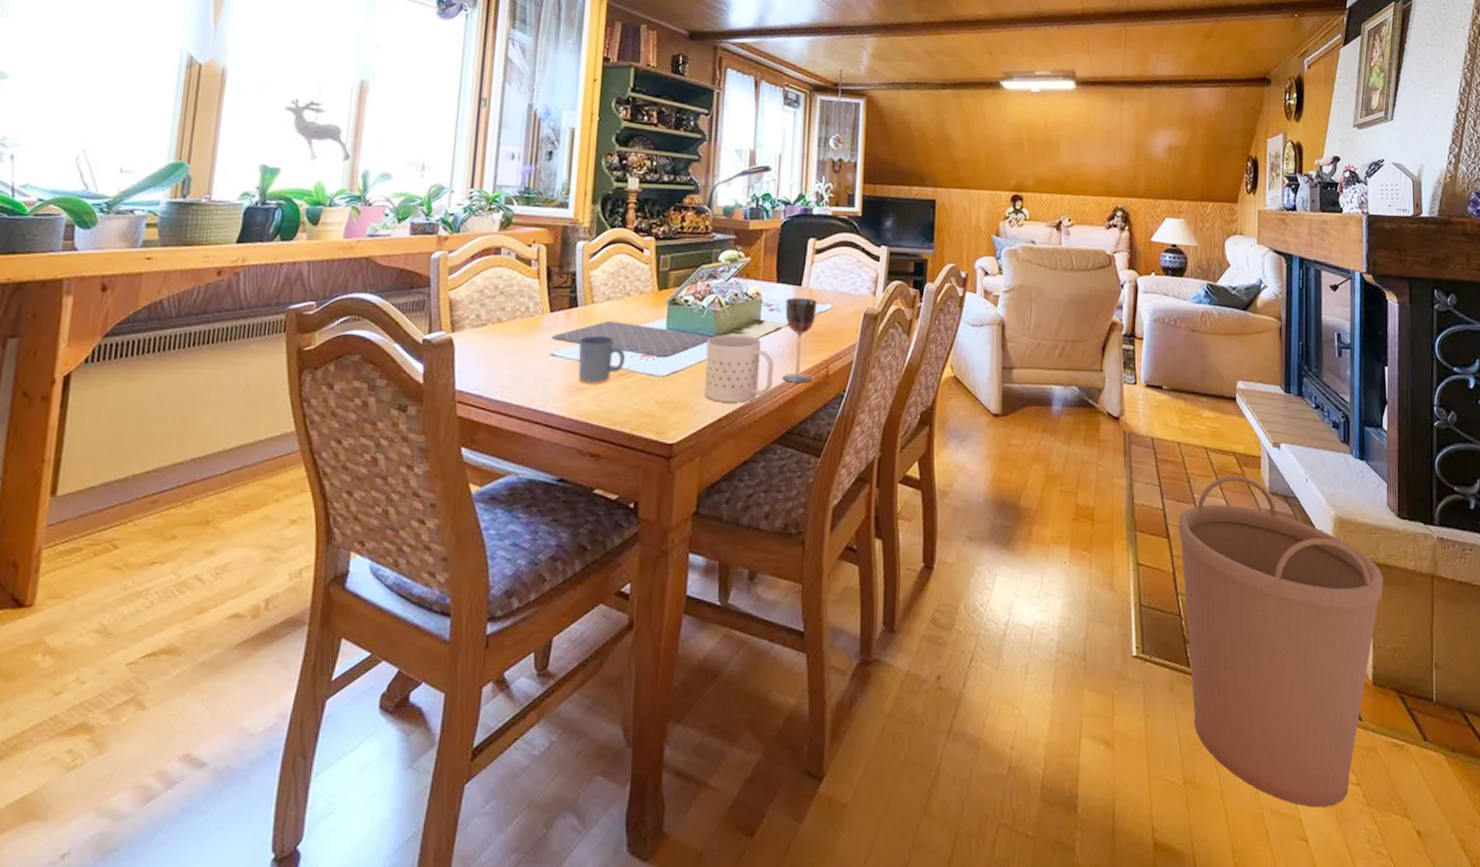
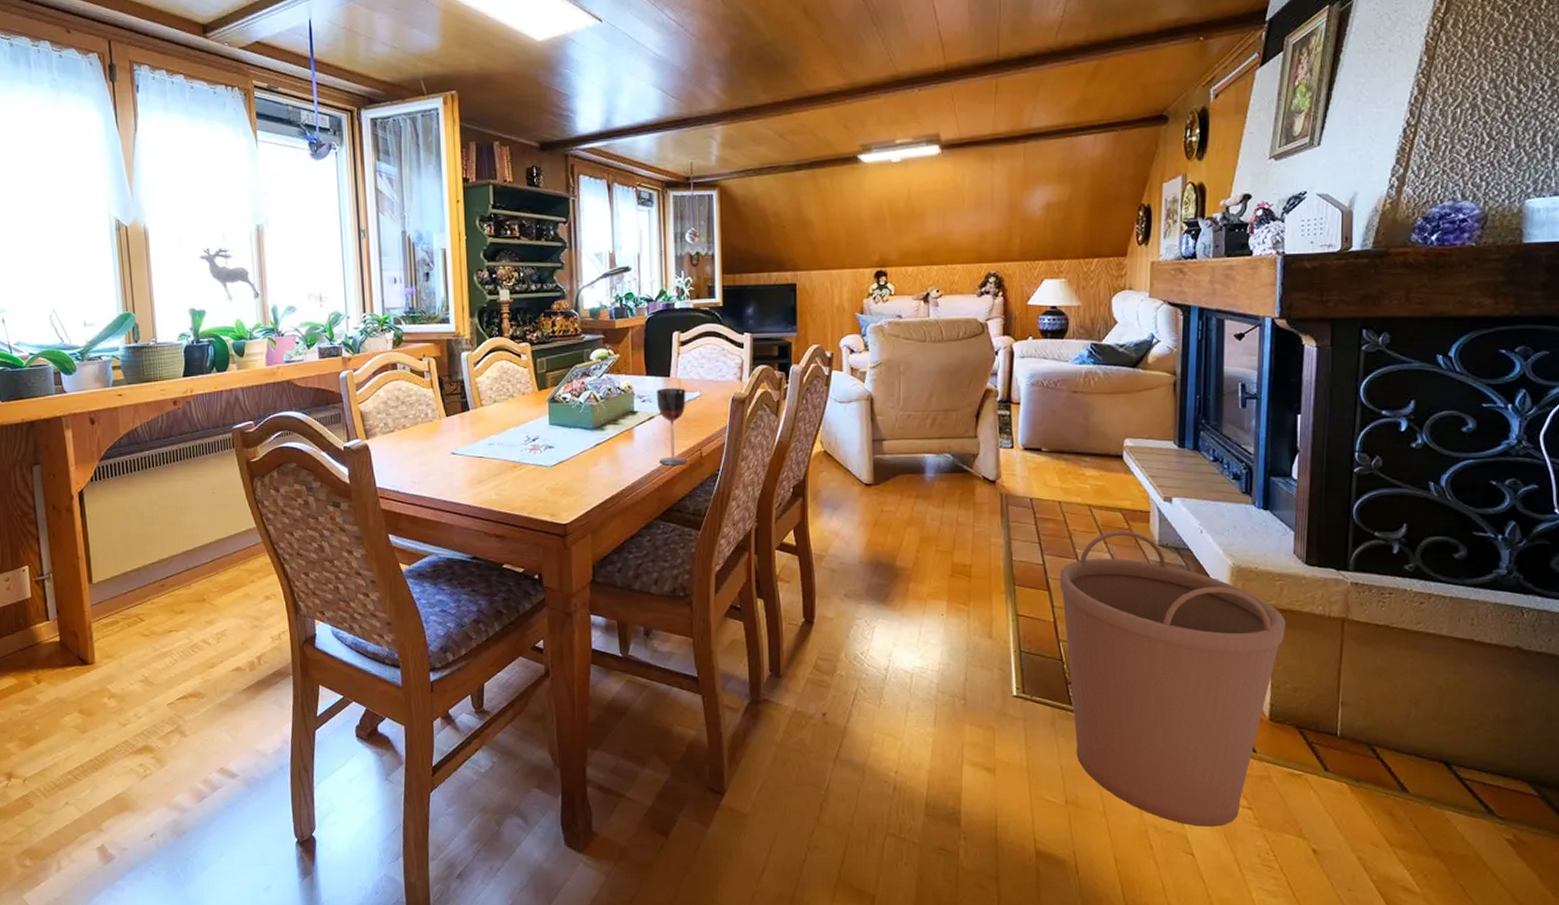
placemat: present [551,320,712,357] -> none [450,420,591,450]
mug: present [578,336,626,384] -> none [474,434,517,476]
mug: present [704,334,774,403] -> none [586,426,651,486]

